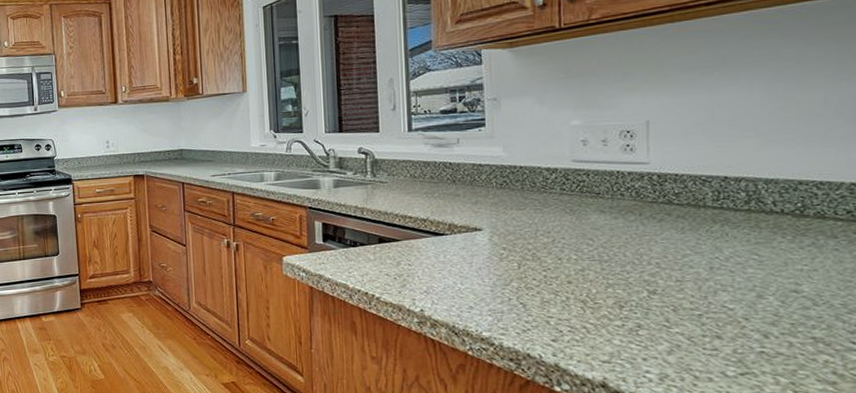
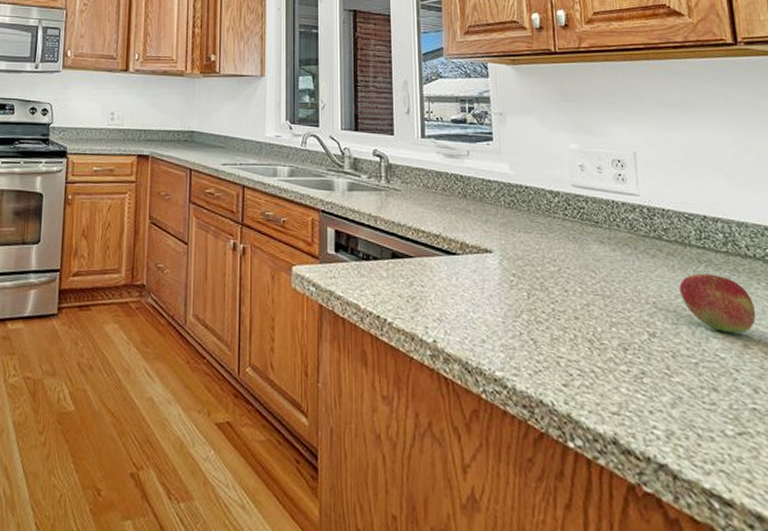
fruit: none [688,232,776,286] -> present [679,273,756,333]

